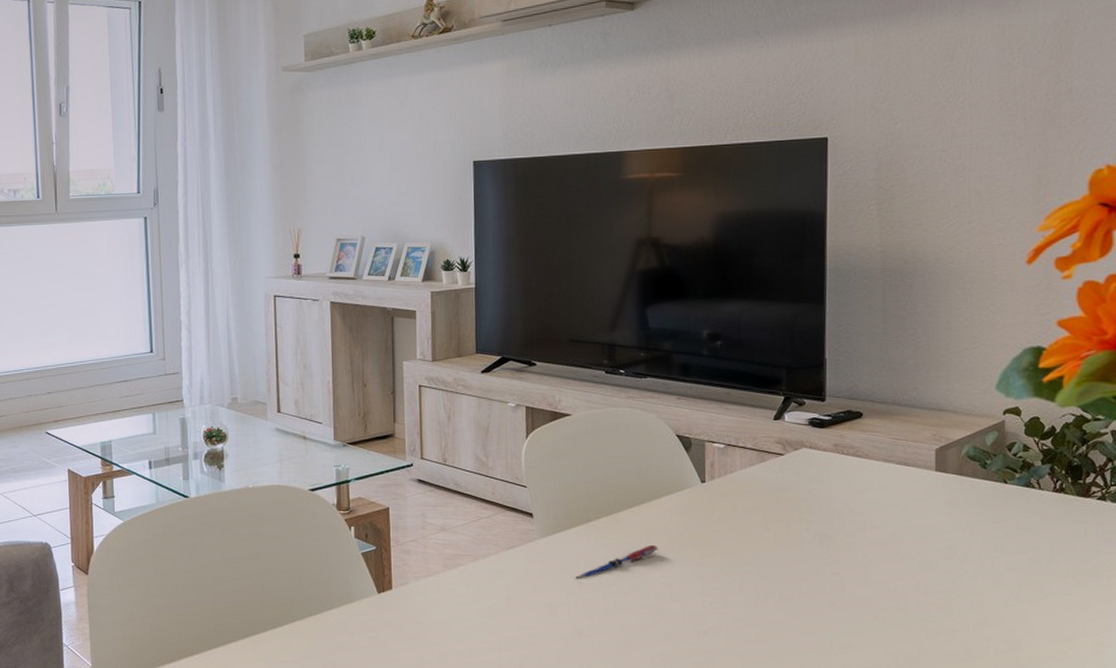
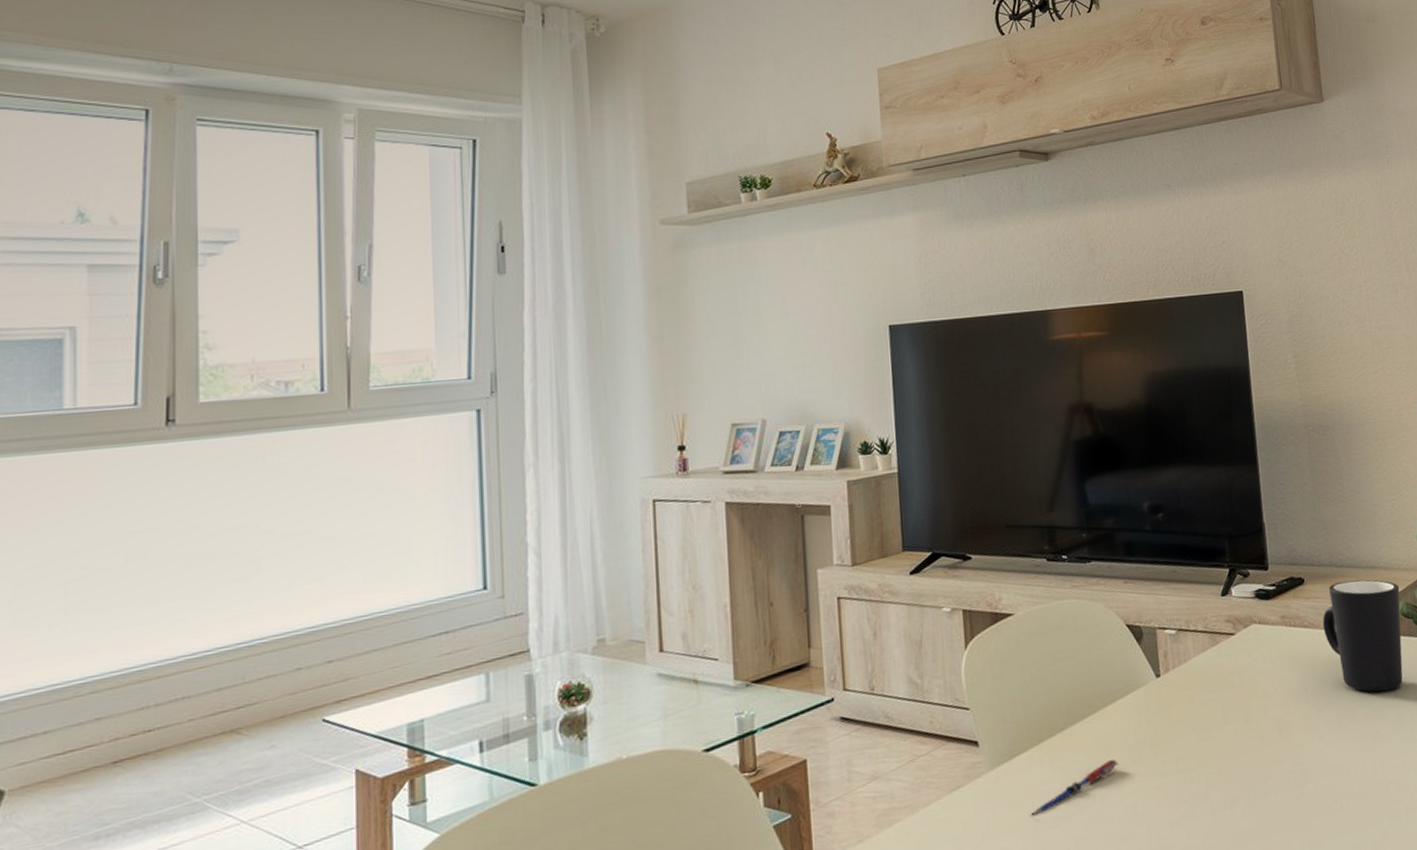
mug: none [877,419,968,524] -> present [1322,579,1403,692]

